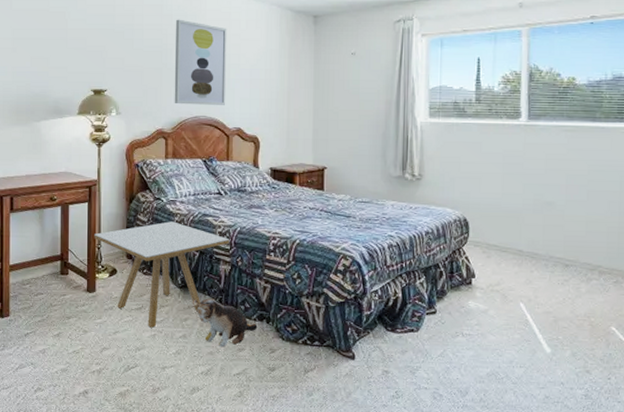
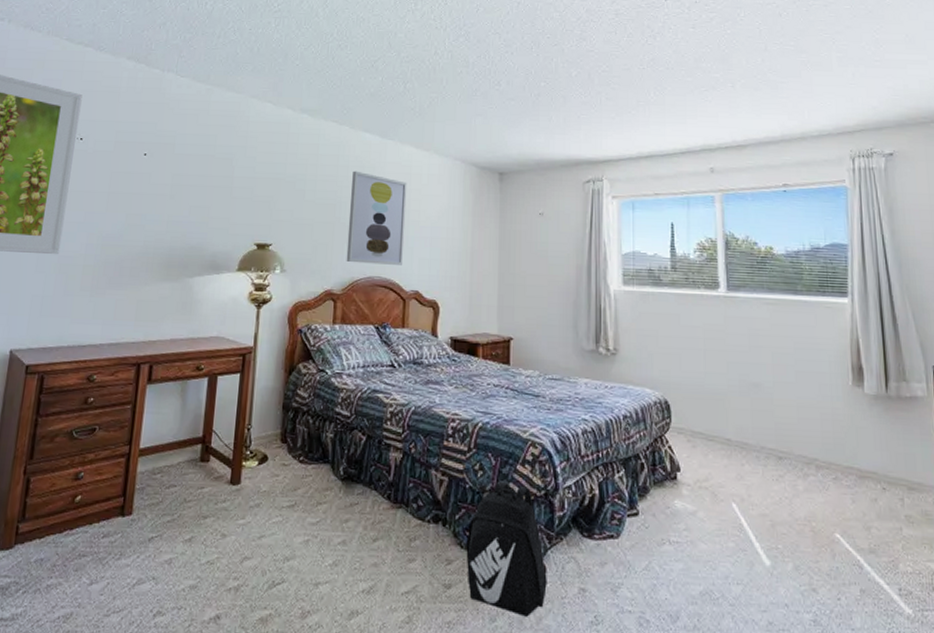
side table: present [94,221,230,328] -> none [244,398,403,531]
plush toy: present [192,298,258,347] -> none [355,493,432,556]
backpack: none [287,287,356,392] -> present [466,481,547,617]

